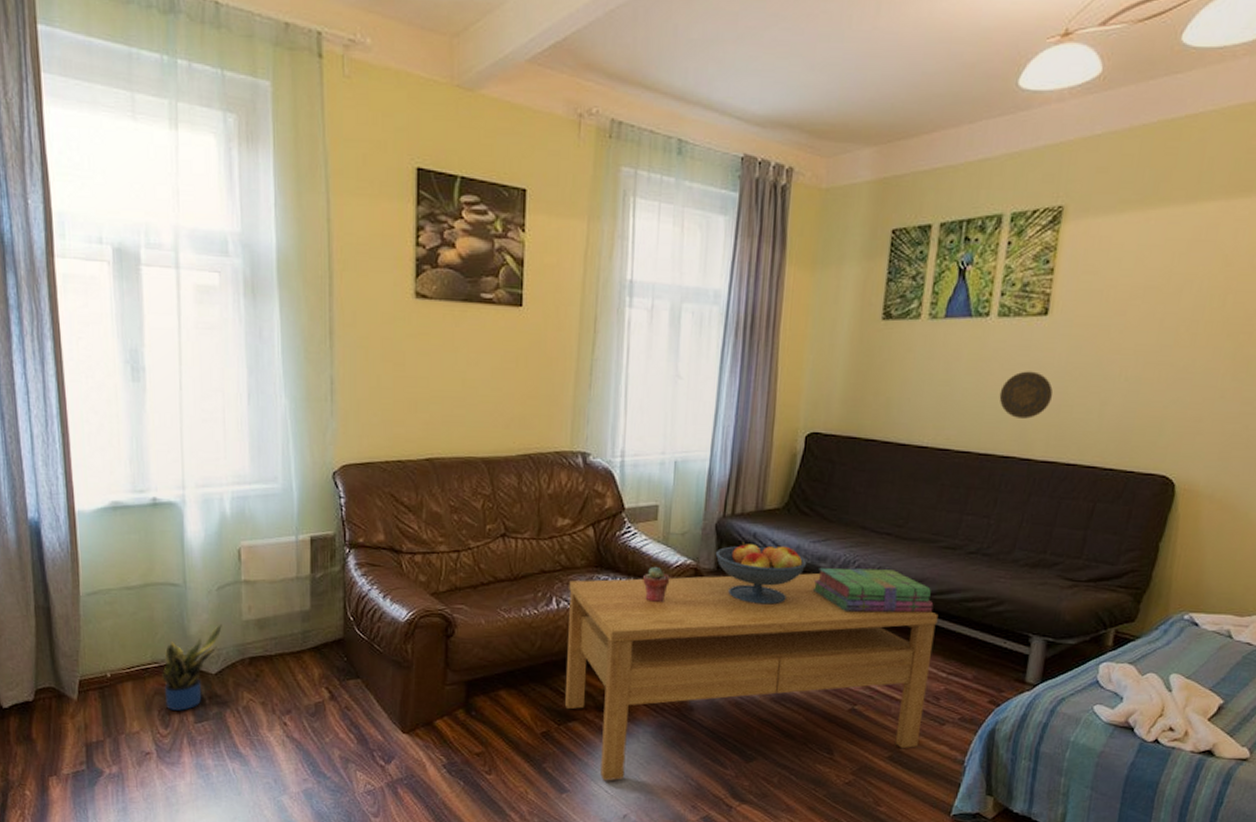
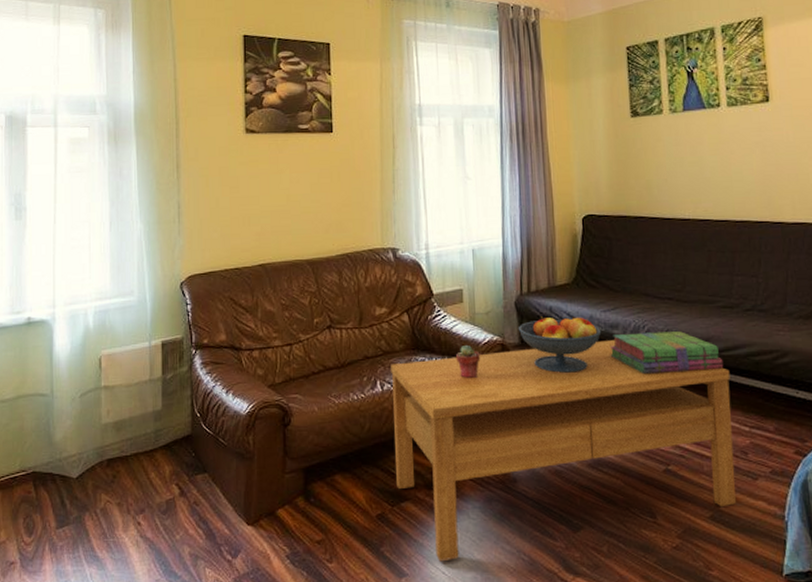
potted plant: present [162,623,222,711] -> none [29,428,84,517]
decorative plate: present [999,371,1053,419] -> none [742,148,789,188]

